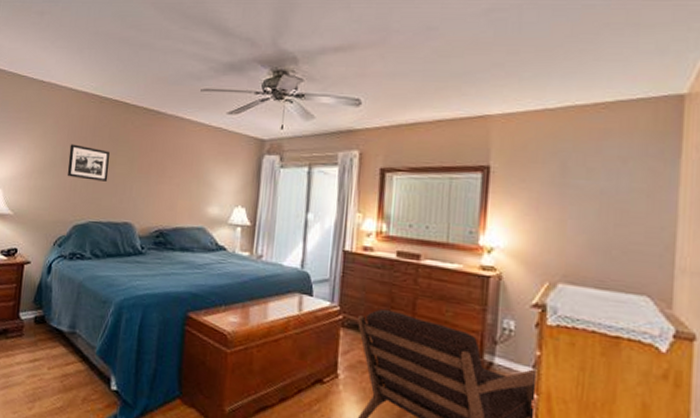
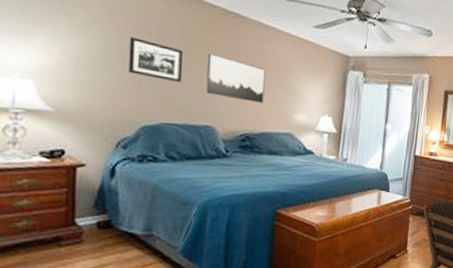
wall art: none [127,152,181,197] -> present [206,54,266,103]

